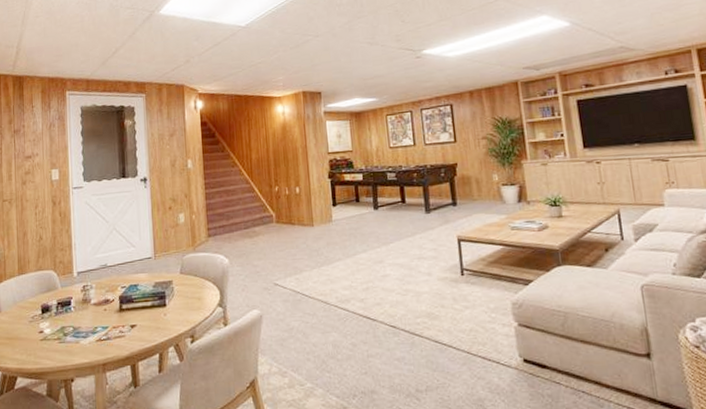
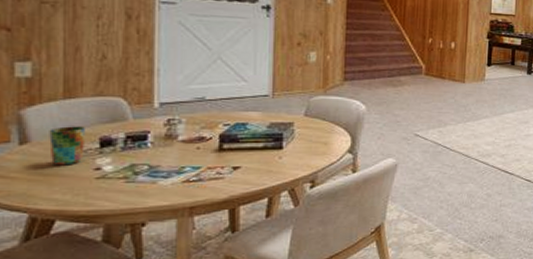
cup: none [11,297,33,331] -> present [49,126,86,166]

